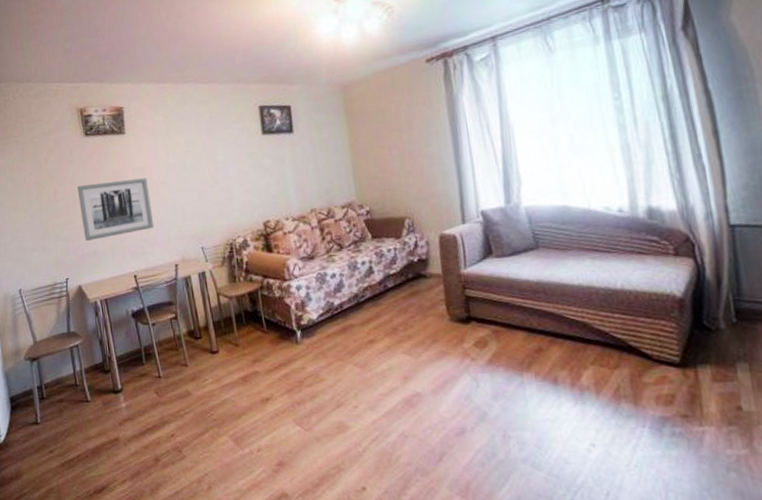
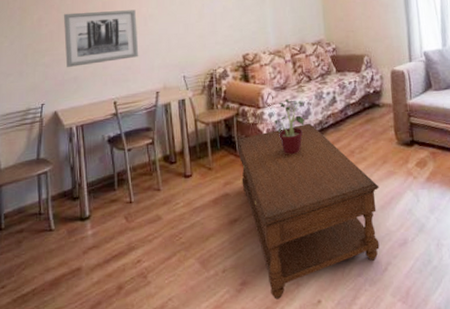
coffee table: none [262,296,432,483] -> present [236,123,380,300]
potted plant: none [302,270,340,332] -> present [273,99,307,155]

